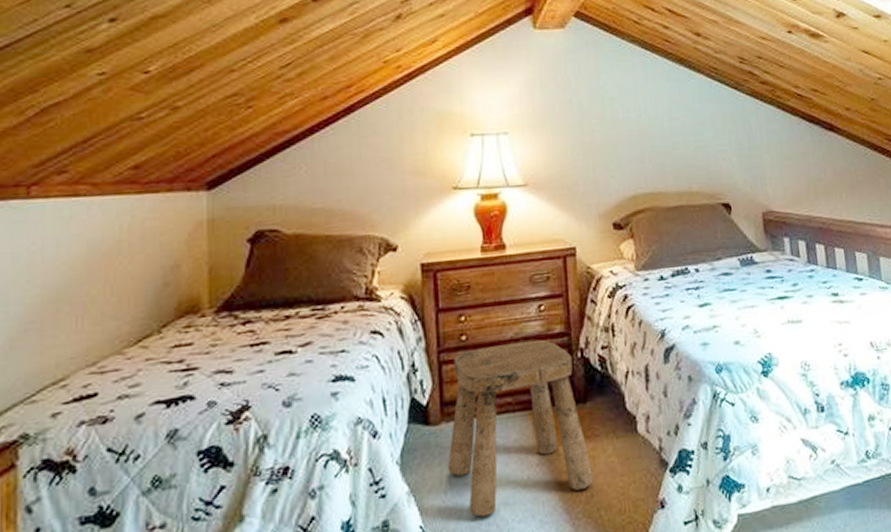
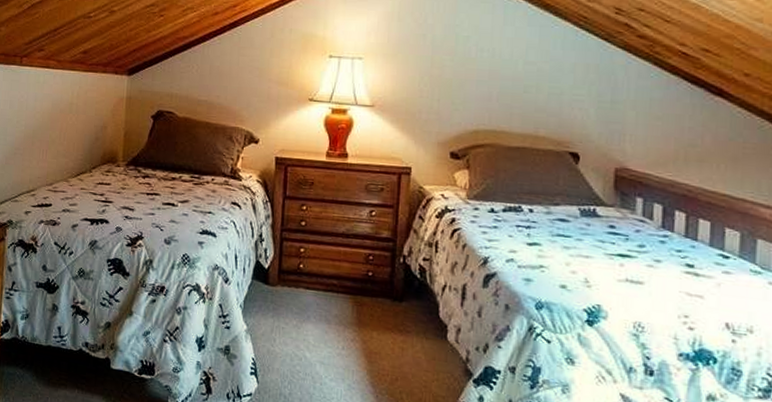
stool: present [447,339,595,517] -> none [278,234,401,372]

